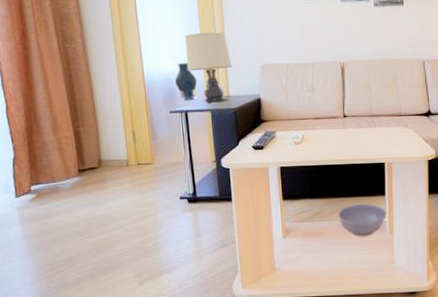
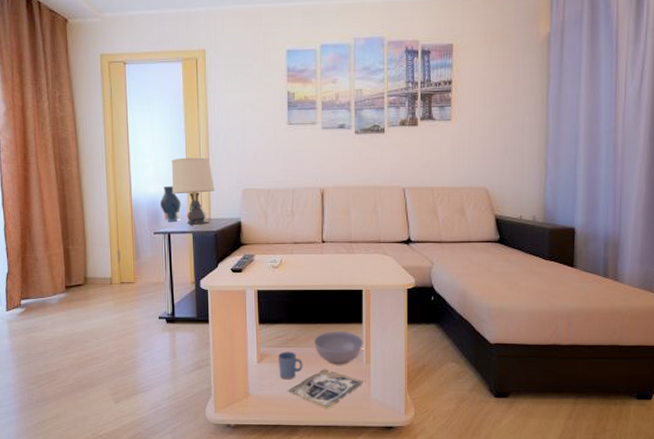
mug: none [303,225,328,253] -> present [278,351,303,380]
magazine: none [313,241,388,279] -> present [287,369,364,409]

